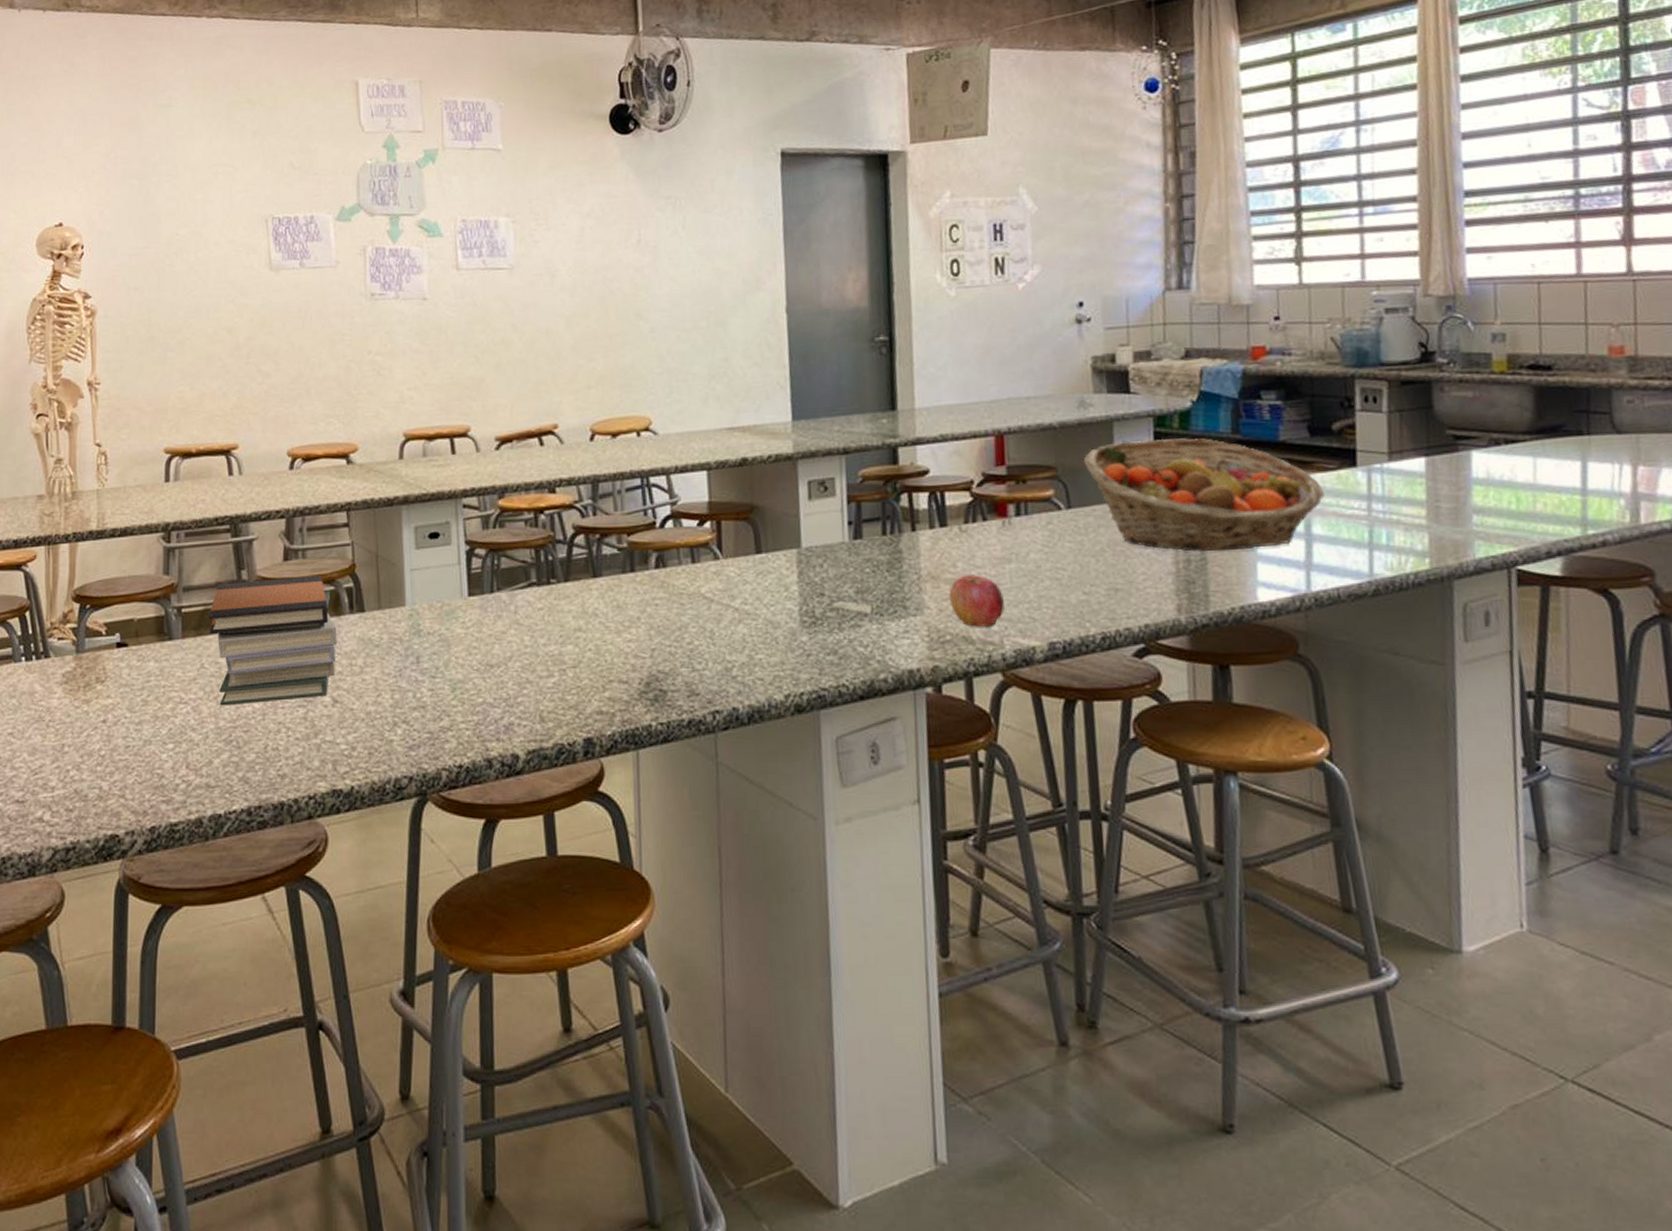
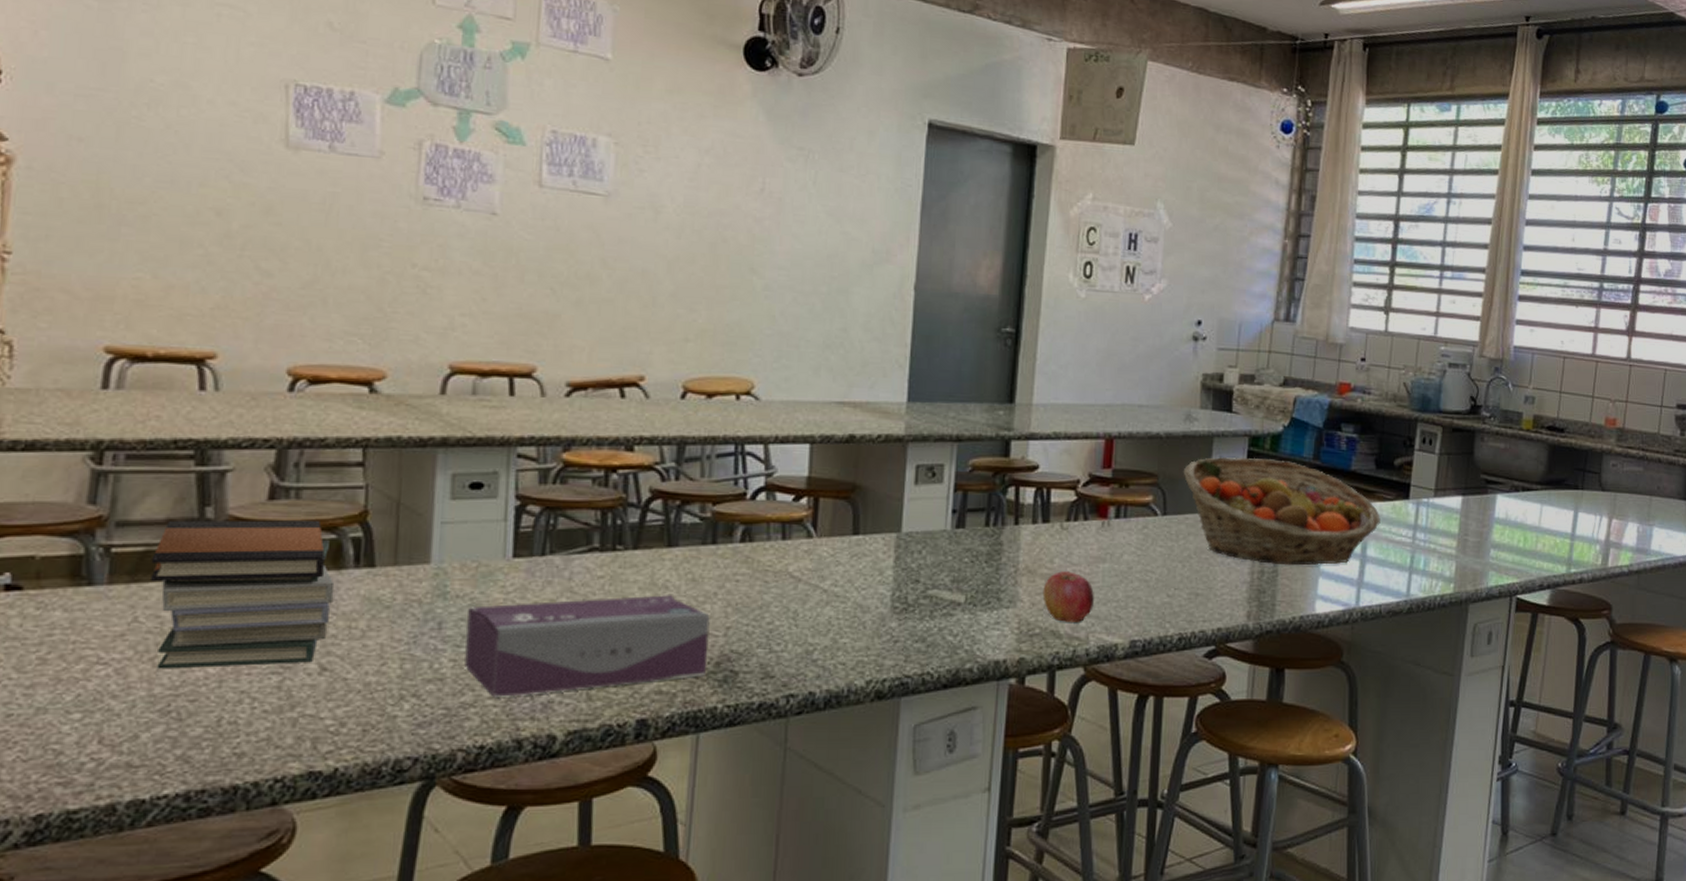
tissue box: none [438,622,639,721] -> present [463,595,710,697]

